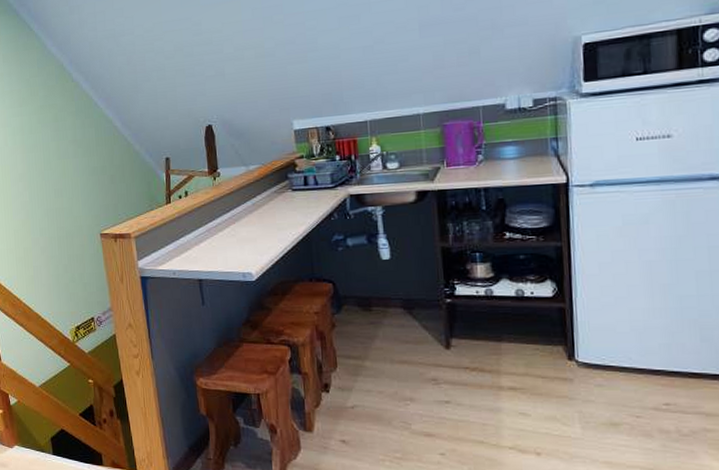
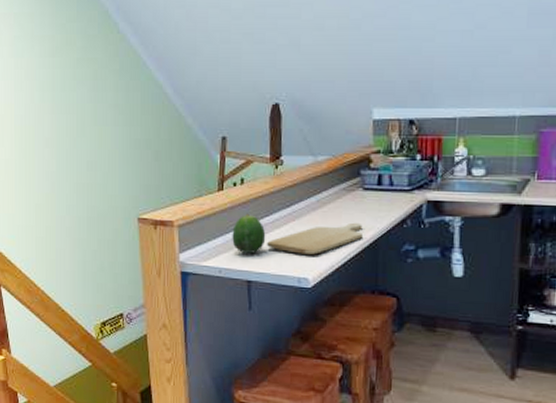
fruit: none [181,220,212,256] -> present [232,213,266,254]
chopping board: none [213,219,297,252] -> present [267,222,364,255]

